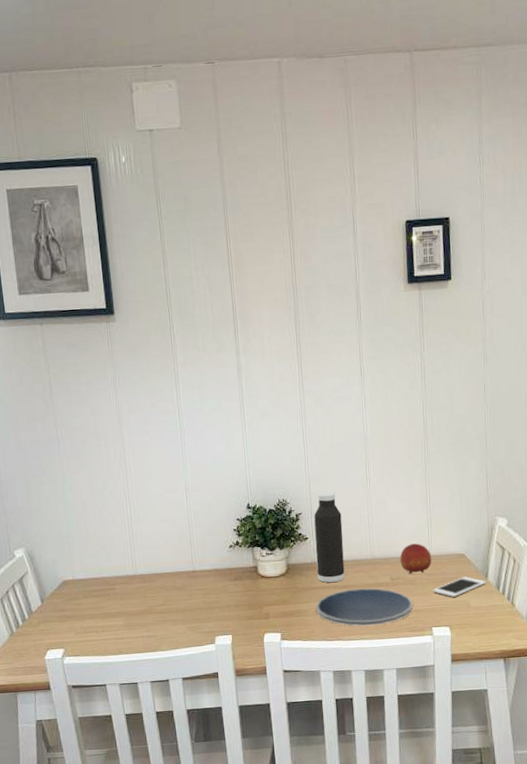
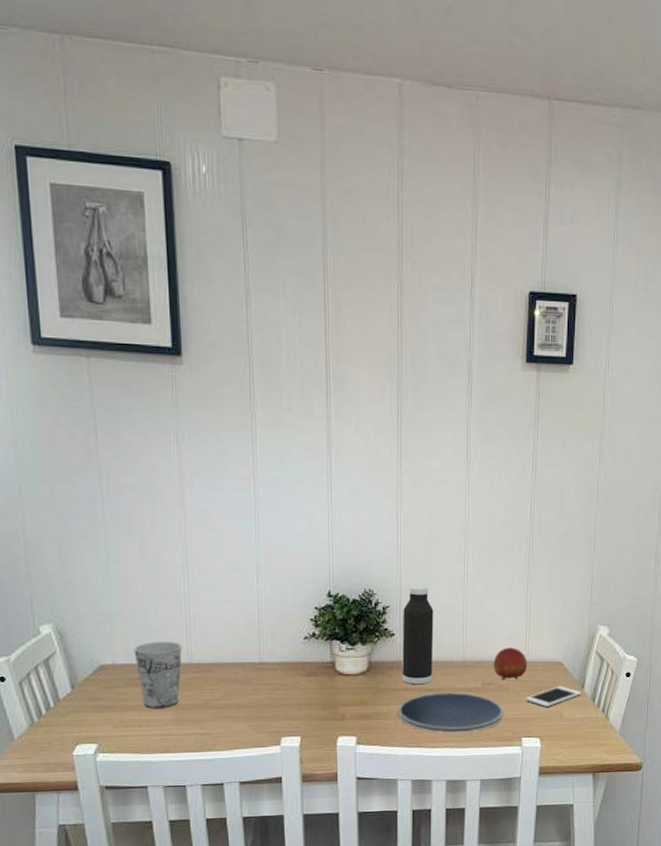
cup: none [89,557,128,616] -> present [134,641,182,708]

